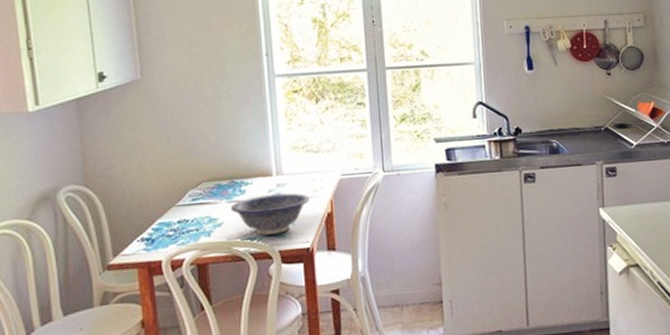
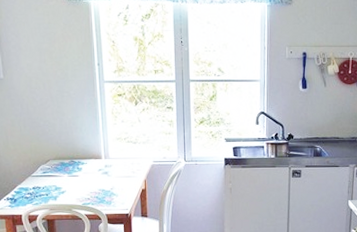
decorative bowl: present [230,193,309,236] -> none [70,172,129,202]

